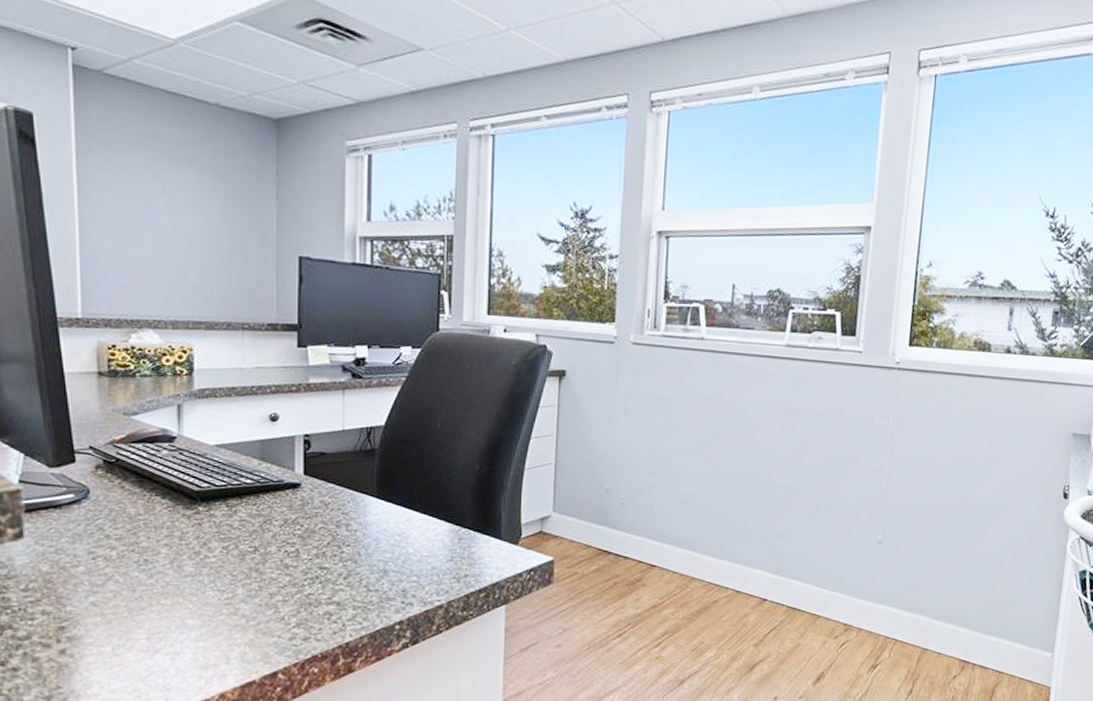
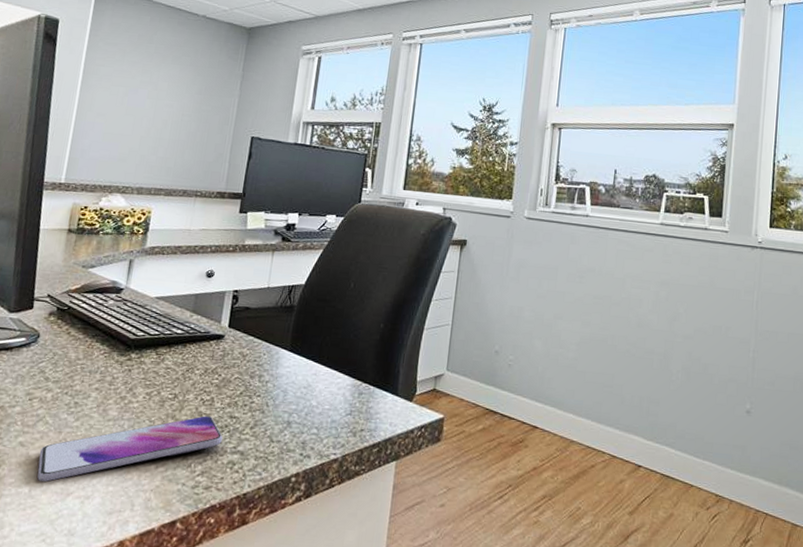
smartphone: none [115,568,314,641] -> present [37,416,223,482]

